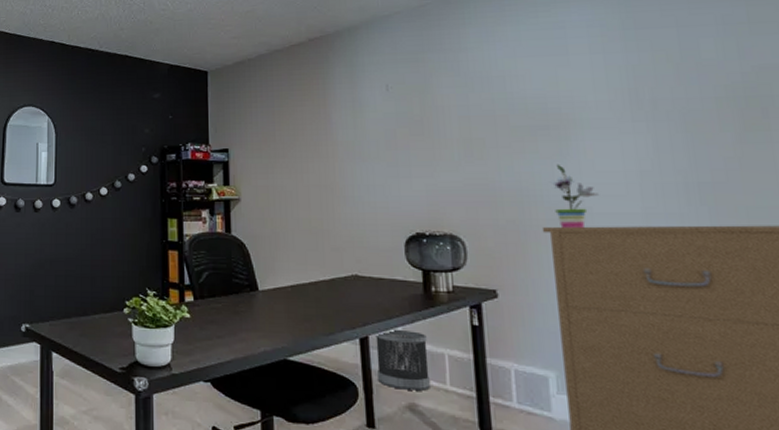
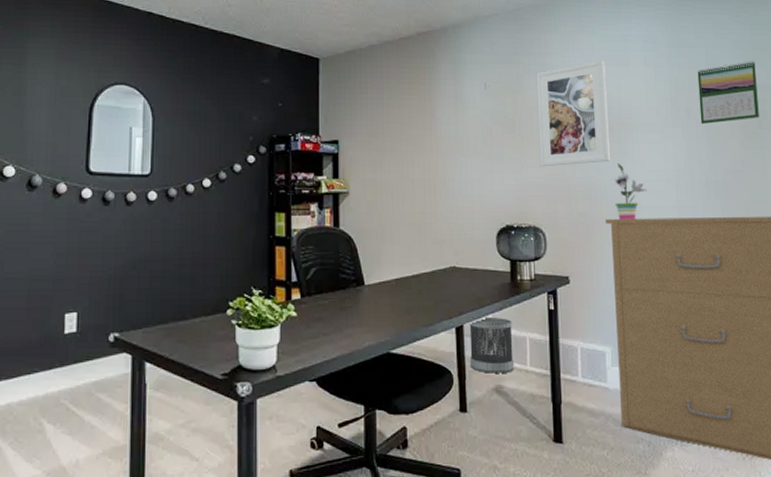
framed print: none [448,50,547,171] -> present [536,59,610,167]
calendar: none [665,37,764,117] -> present [697,61,759,125]

